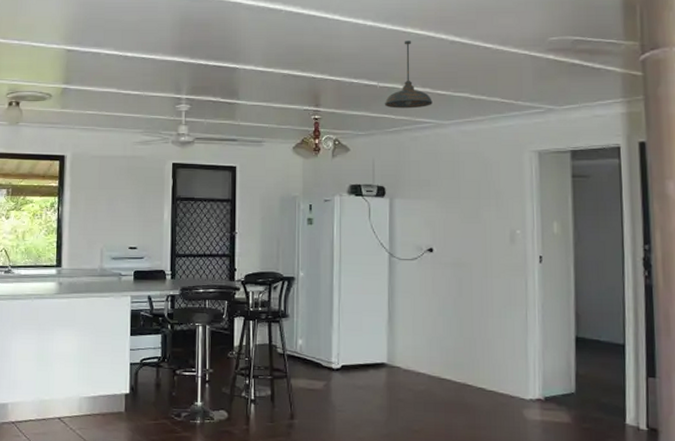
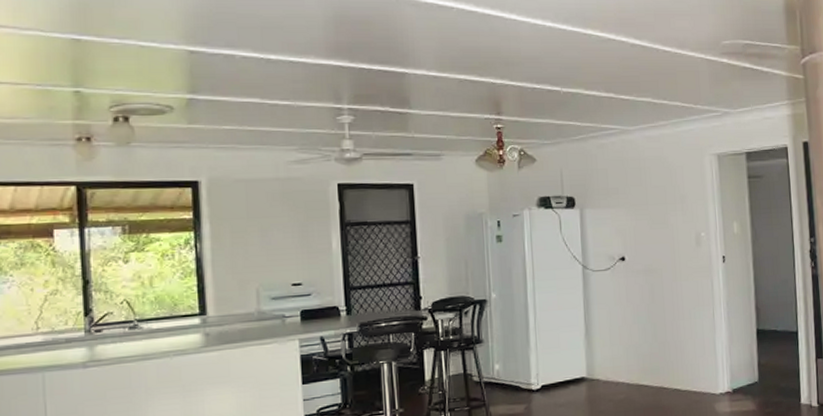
pendant light: present [384,41,433,109] -> none [568,43,617,115]

